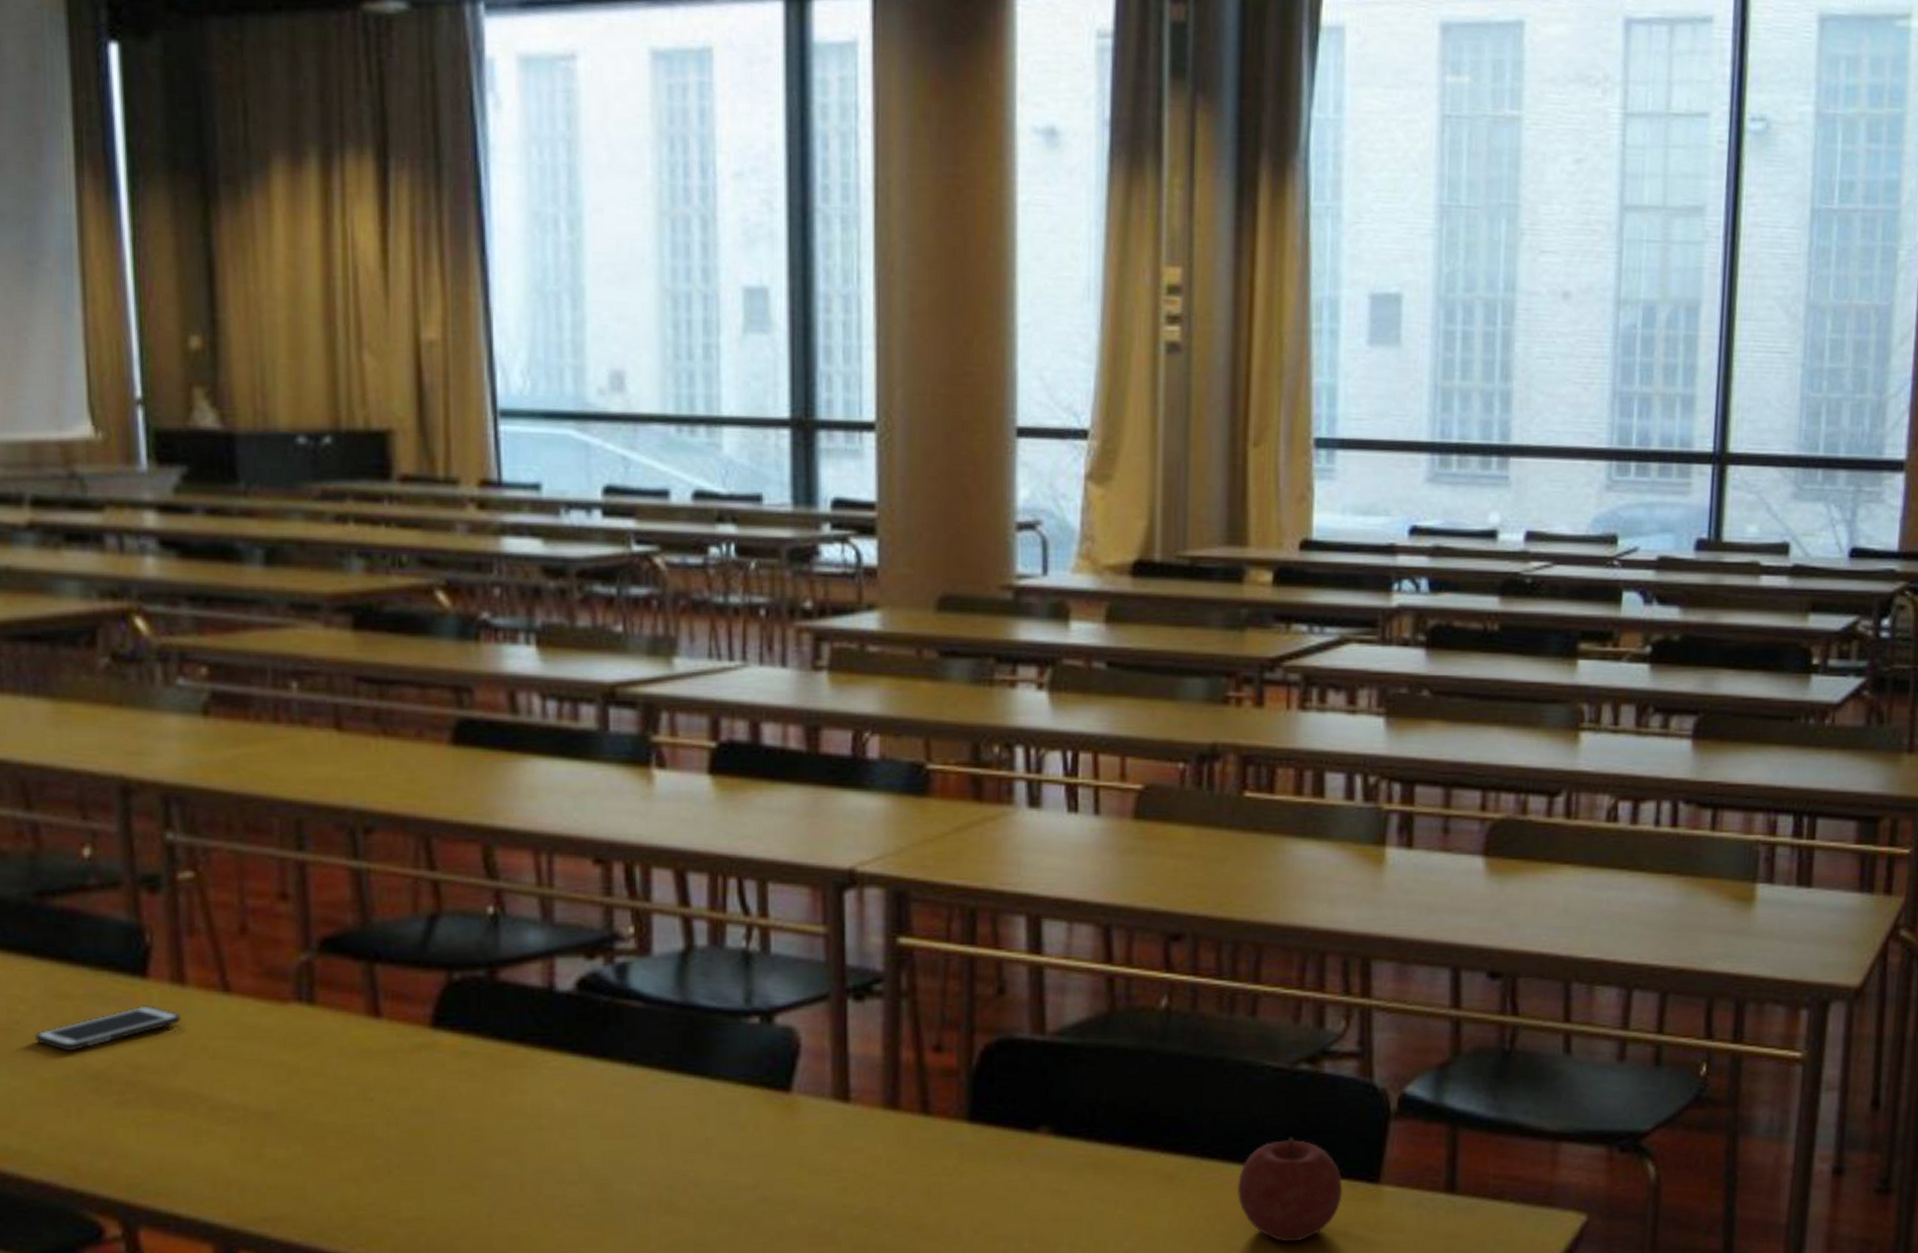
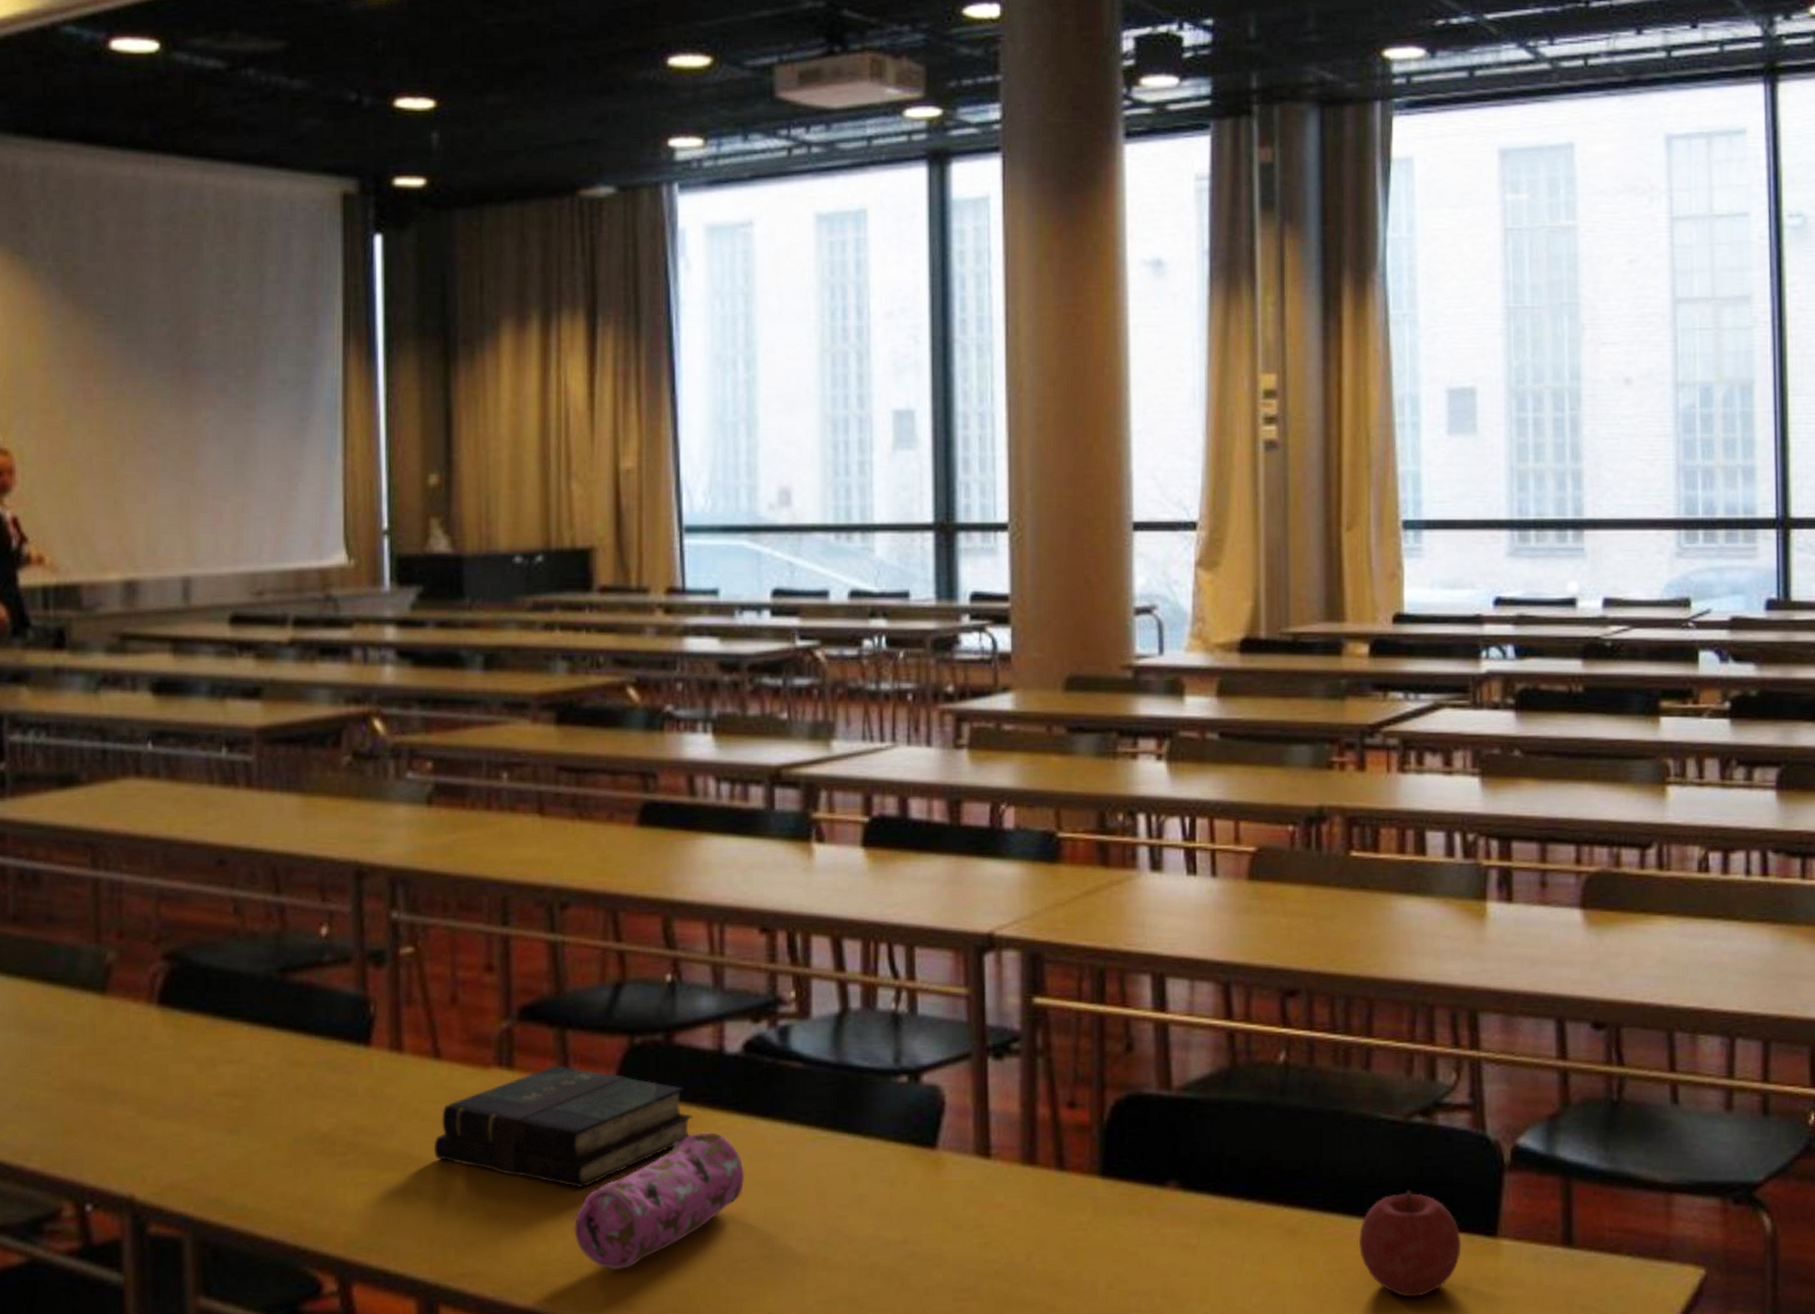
cell phone: present [34,1005,181,1051] -> none [271,1071,397,1115]
book: none [226,1000,521,1131] -> present [433,1064,693,1189]
pencil case: none [389,1073,581,1214] -> present [574,1132,745,1270]

